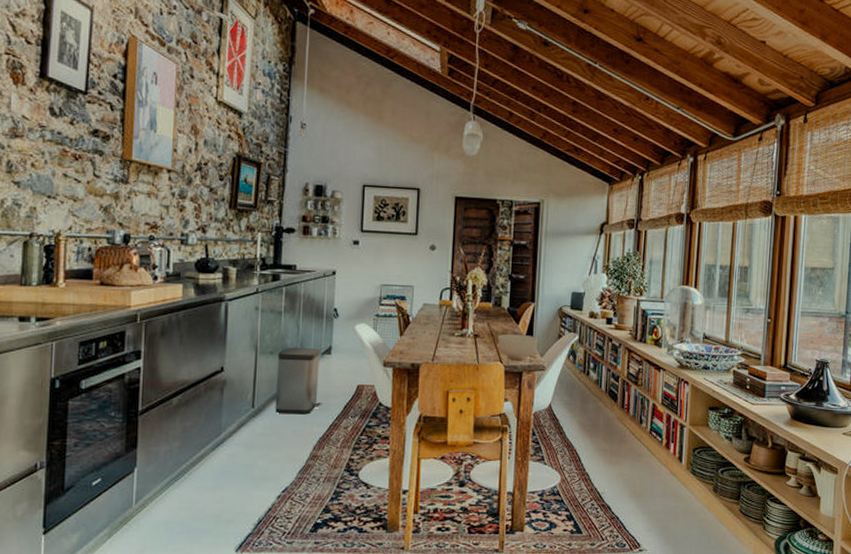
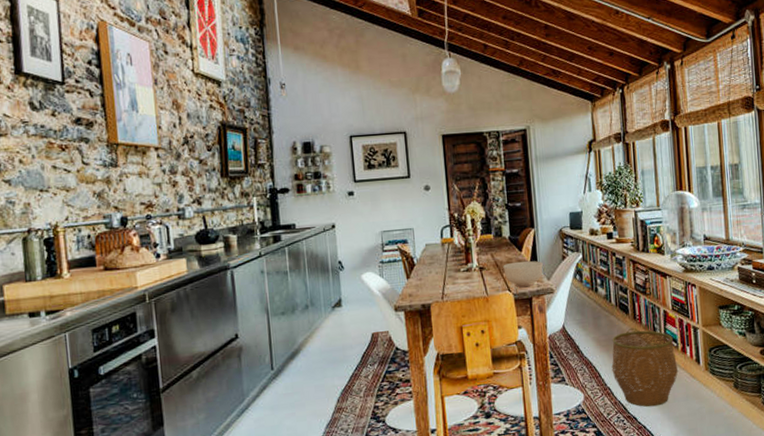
pedal bin: present [275,347,324,415] -> none [289,303,342,373]
basket: none [592,416,660,499] -> present [611,327,679,407]

